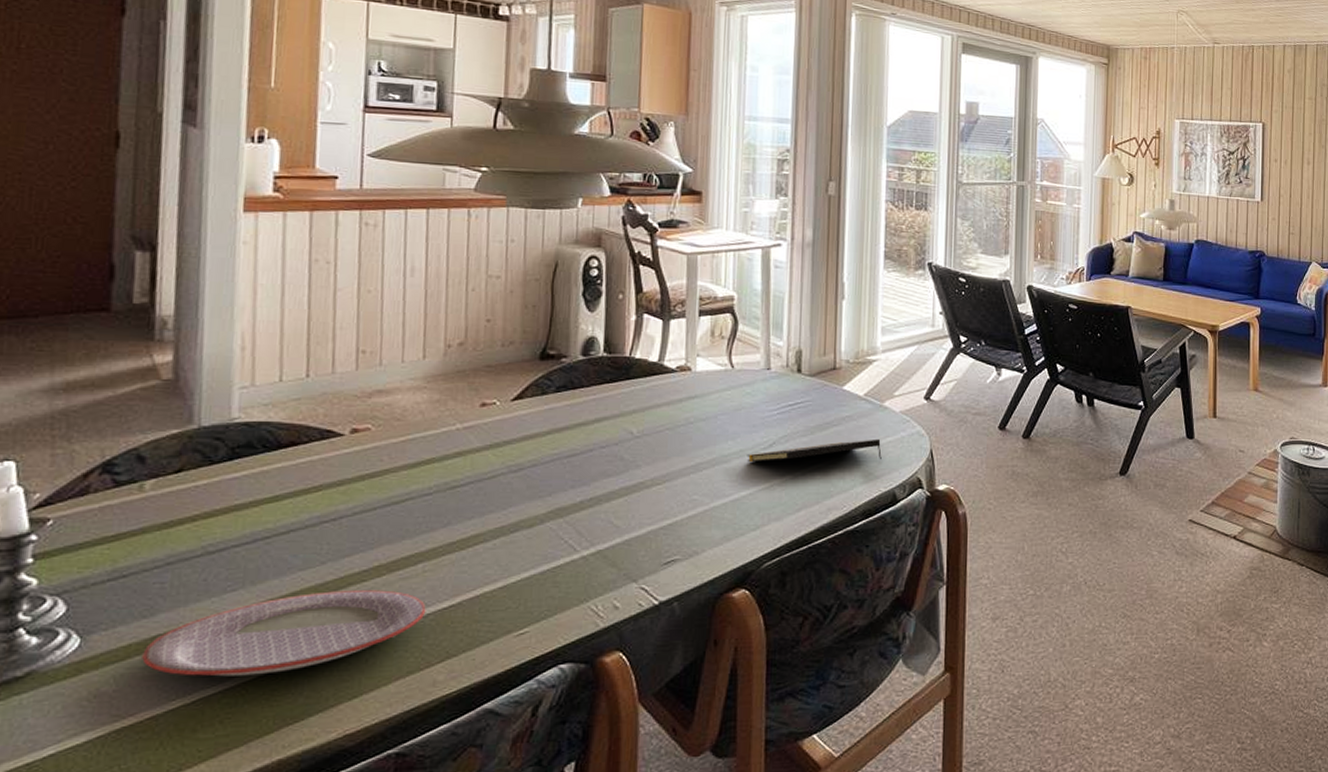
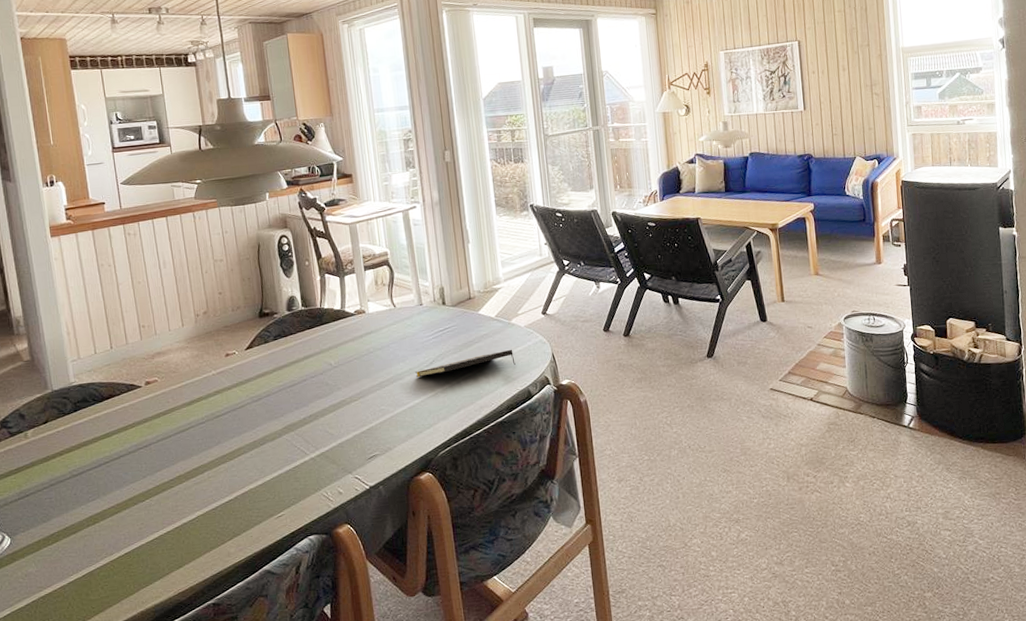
plate: present [142,590,426,677] -> none [48,492,215,559]

